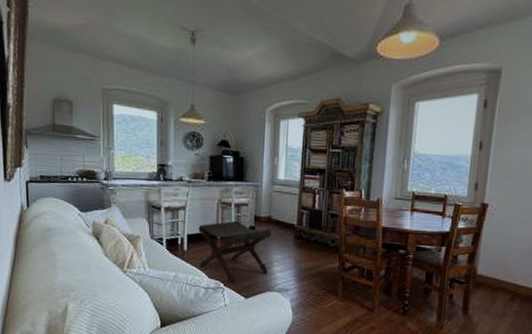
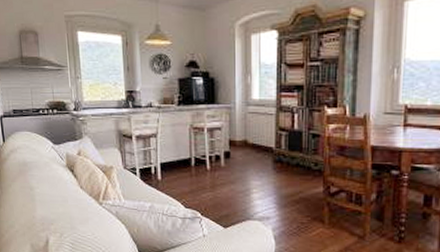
footstool: present [198,220,272,284] -> none [171,146,249,214]

